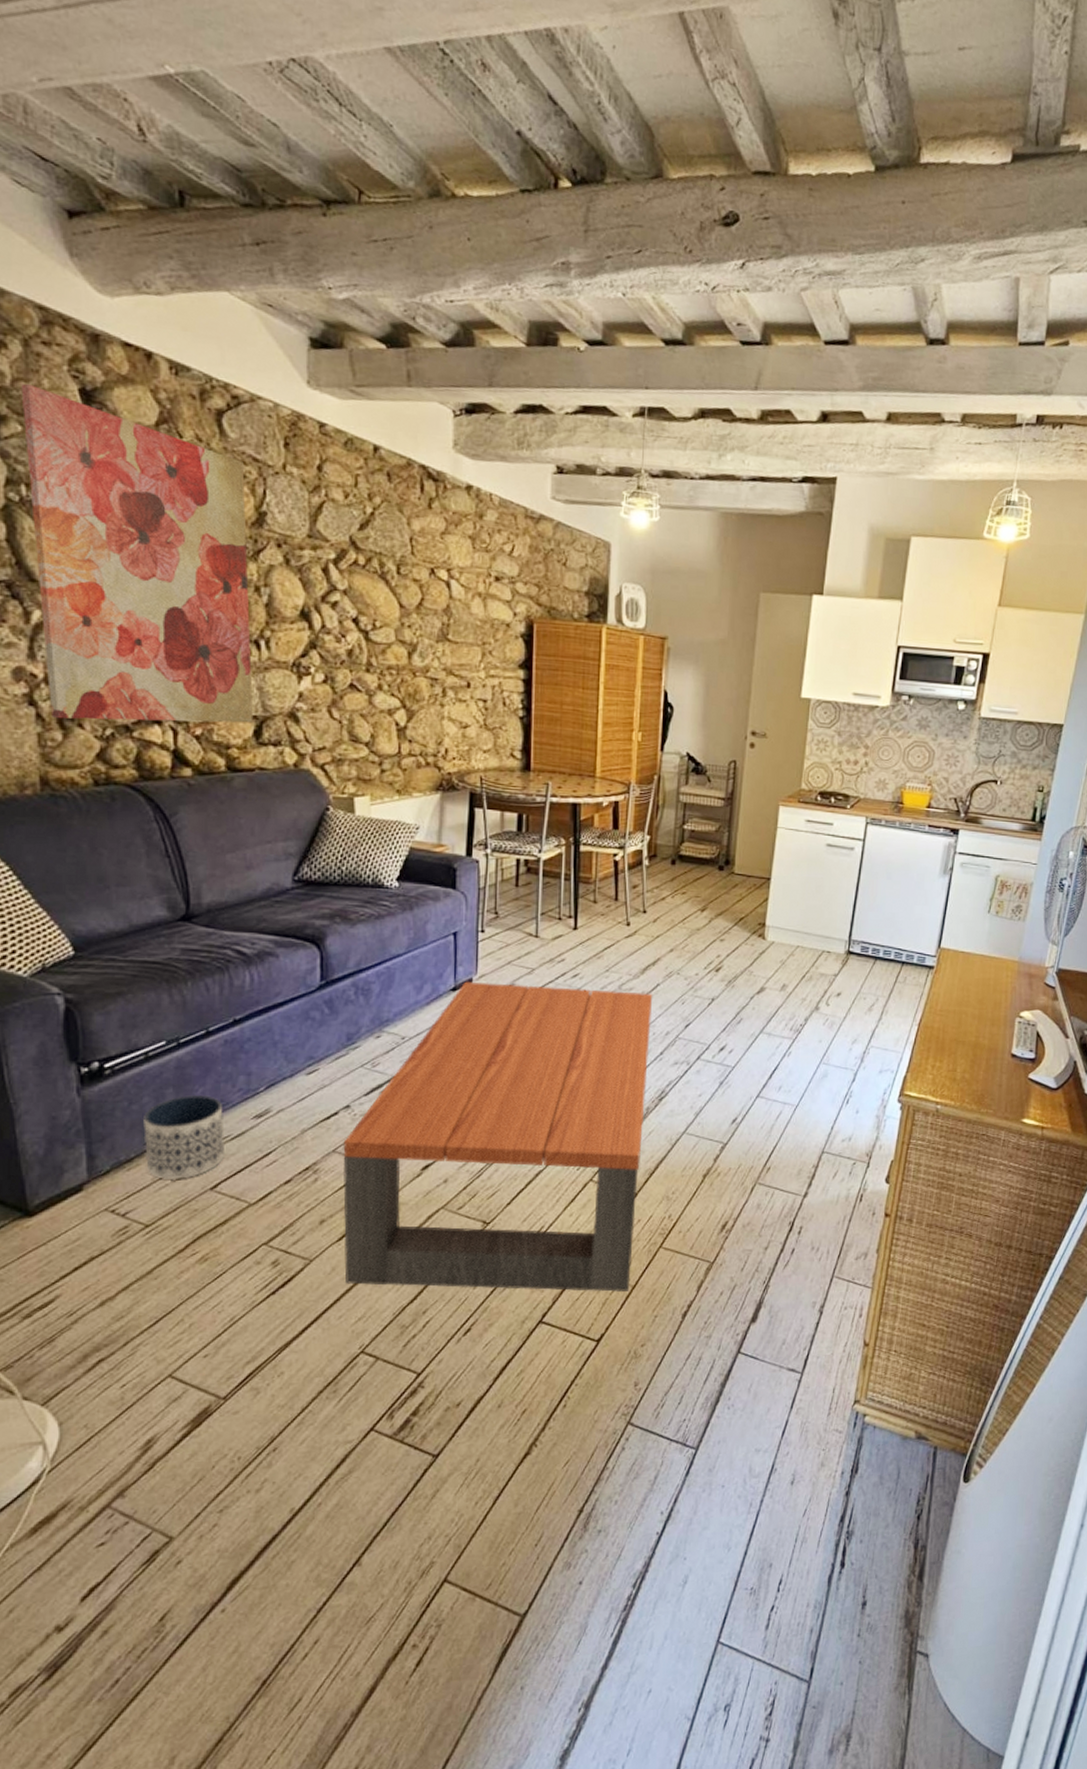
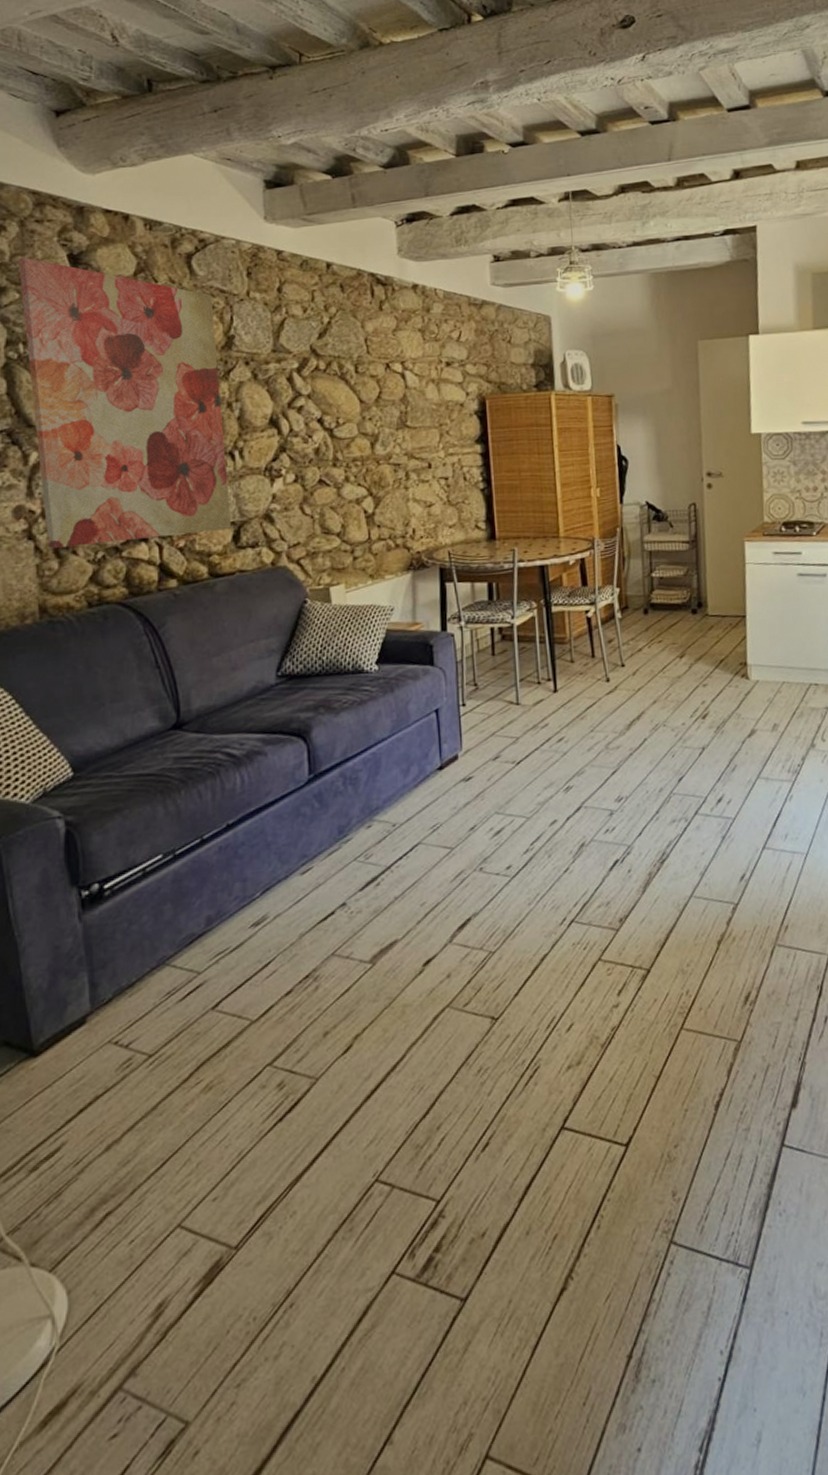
planter: present [144,1095,226,1181] -> none [143,907,225,1003]
coffee table: present [342,981,653,1292] -> none [342,749,654,1103]

